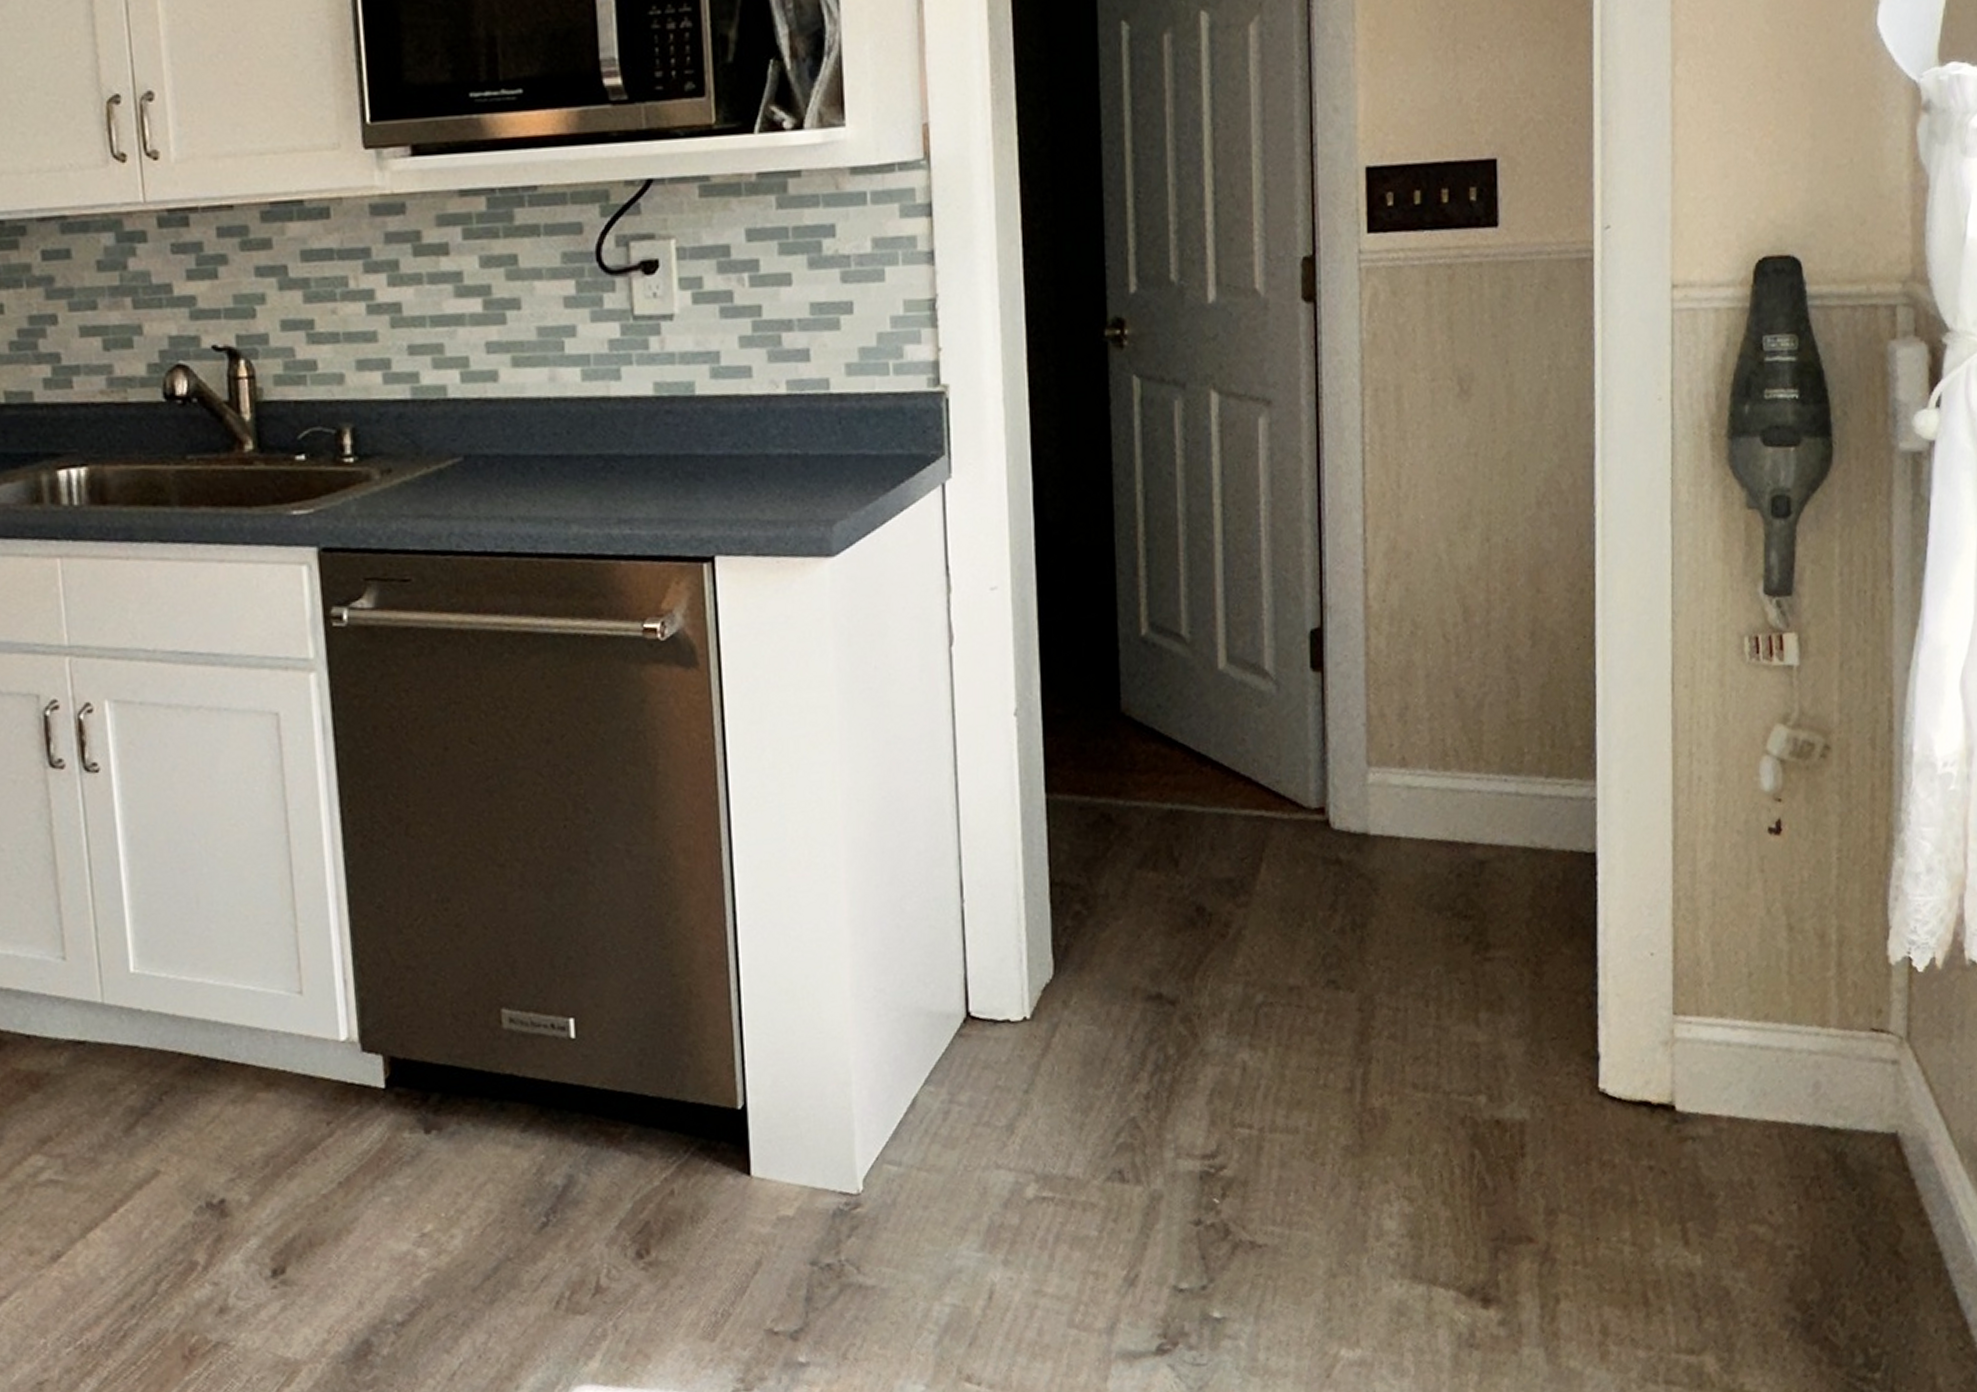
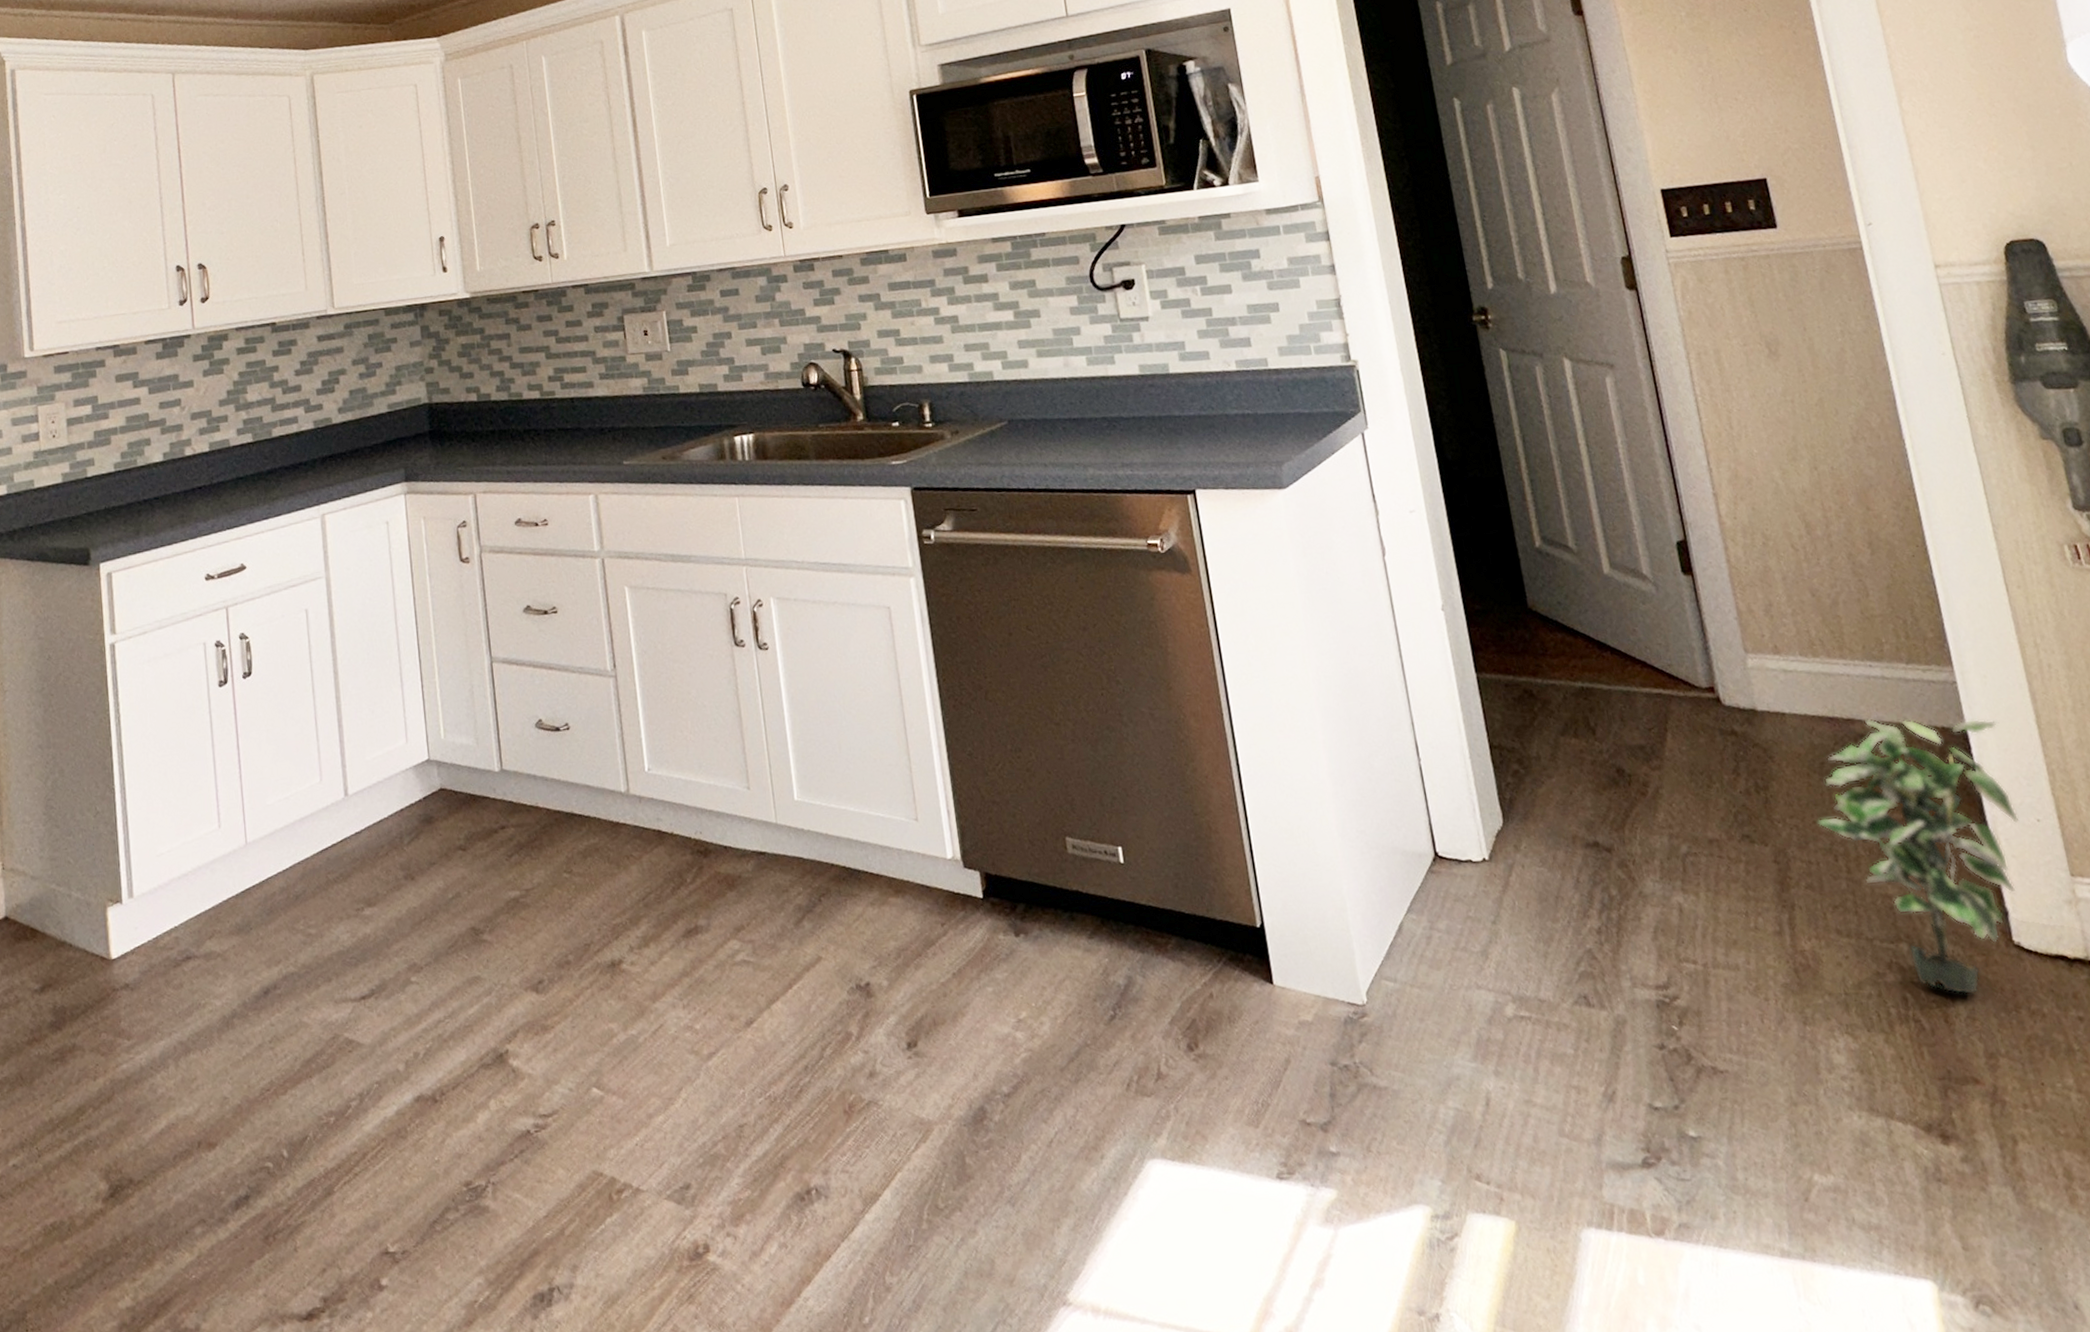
potted plant: none [1414,840,1633,1148] -> present [1817,718,2019,995]

